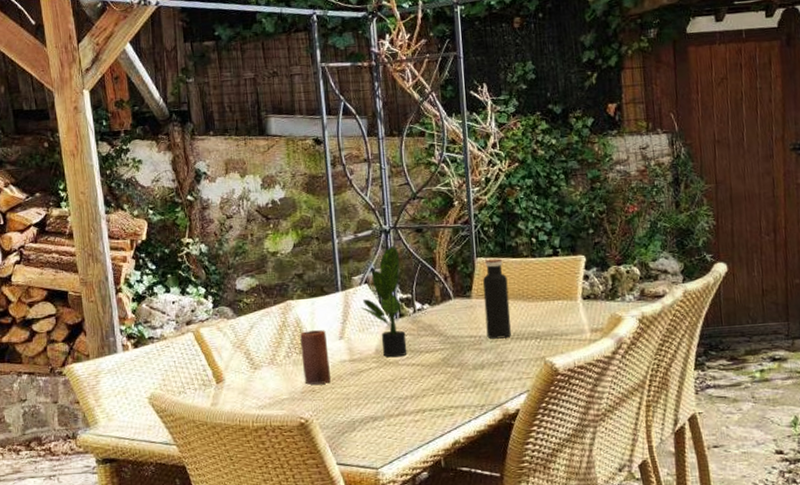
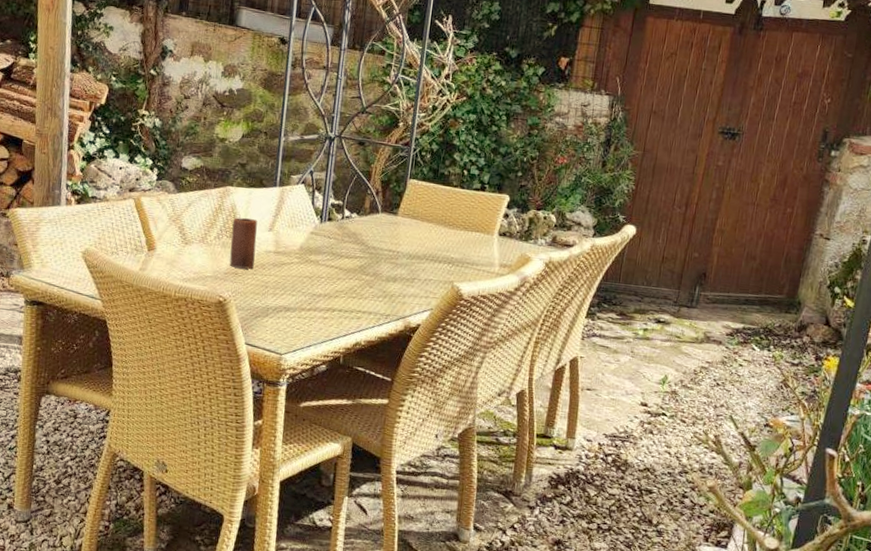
potted plant: present [360,244,415,358] -> none [293,152,344,257]
water bottle: present [482,258,511,339] -> none [404,182,434,258]

